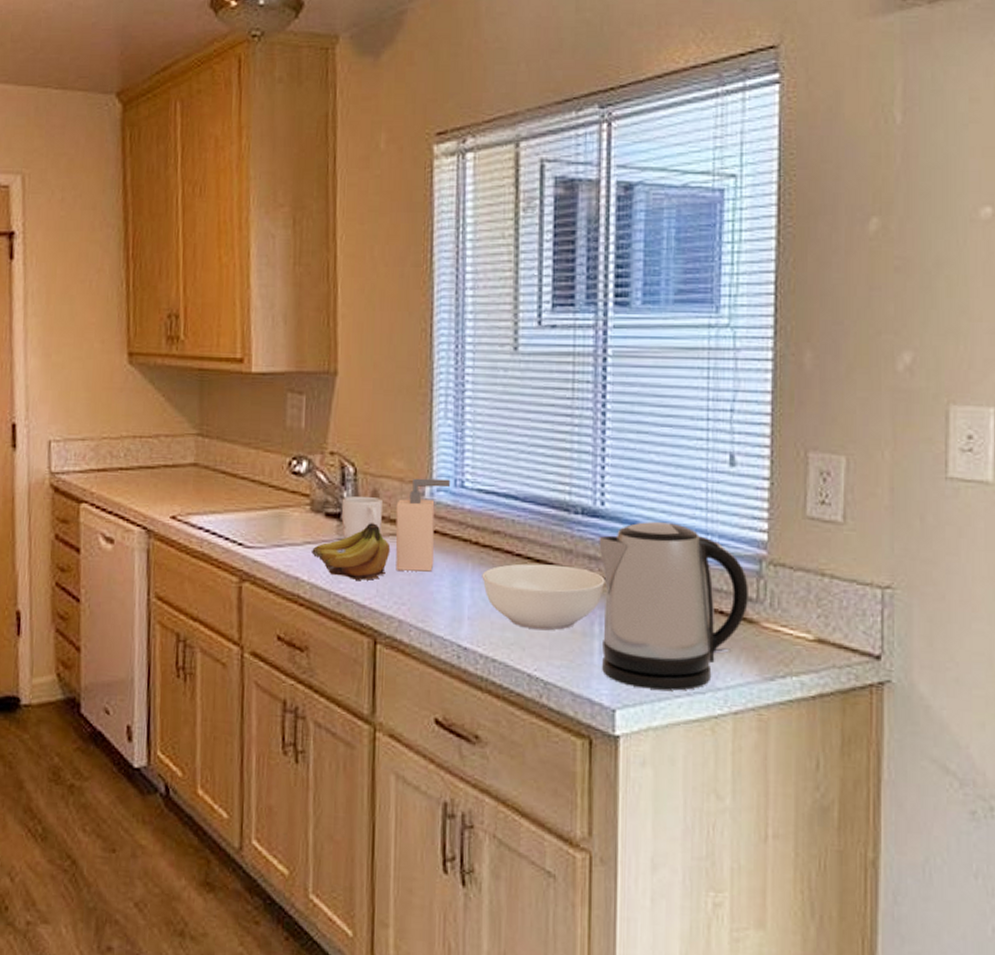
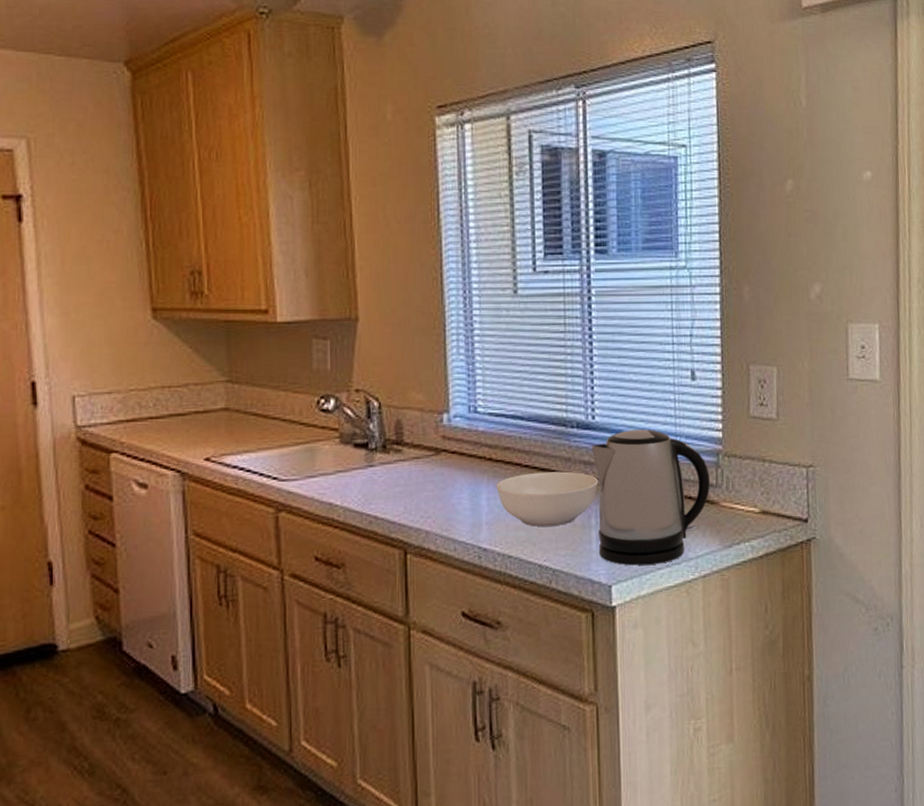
fruit: present [310,523,391,580] -> none [342,449,415,500]
mug: present [341,496,382,539] -> none [368,426,406,465]
soap dispenser: present [395,478,450,572] -> none [418,406,465,488]

